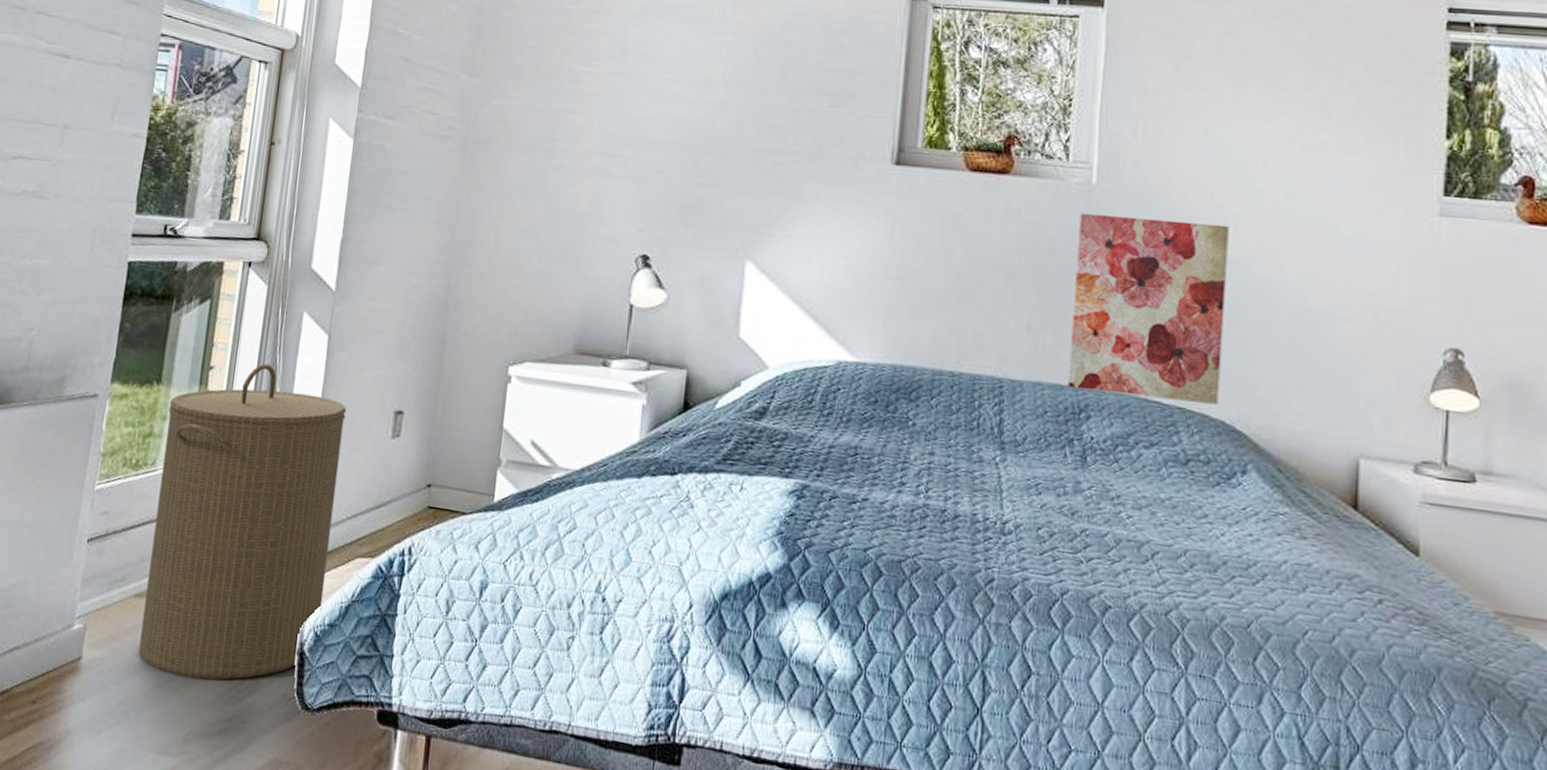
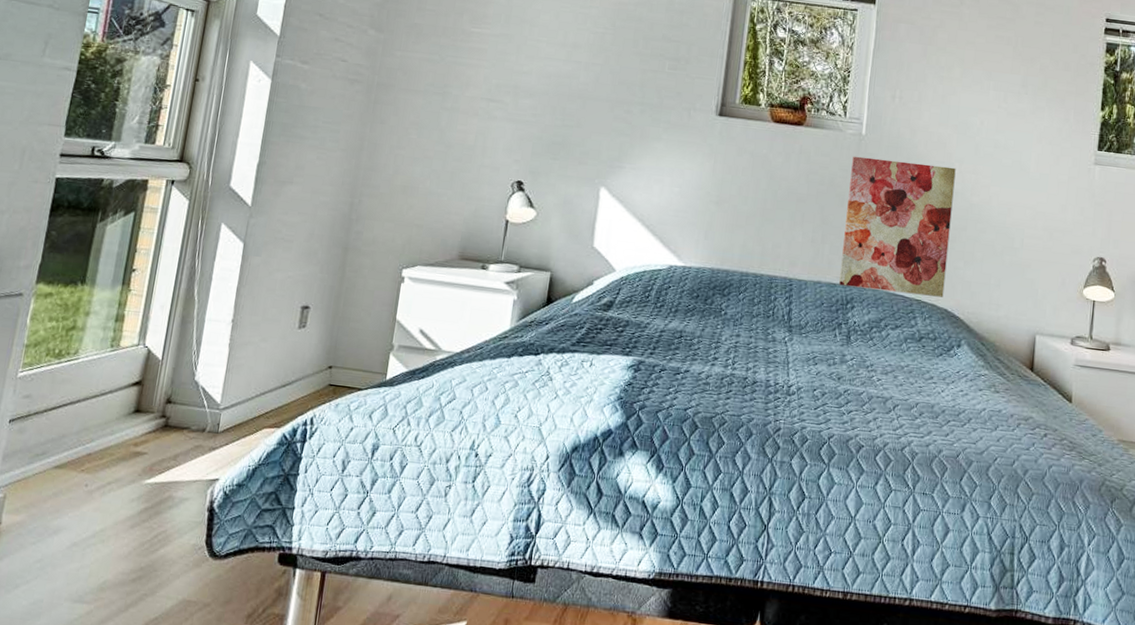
laundry hamper: present [139,363,347,680] -> none [57,266,259,536]

